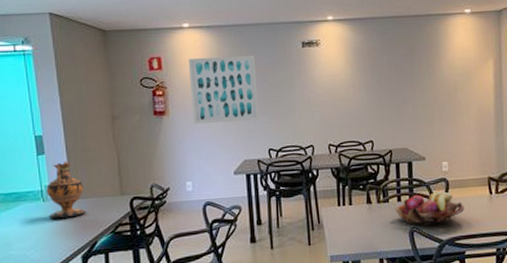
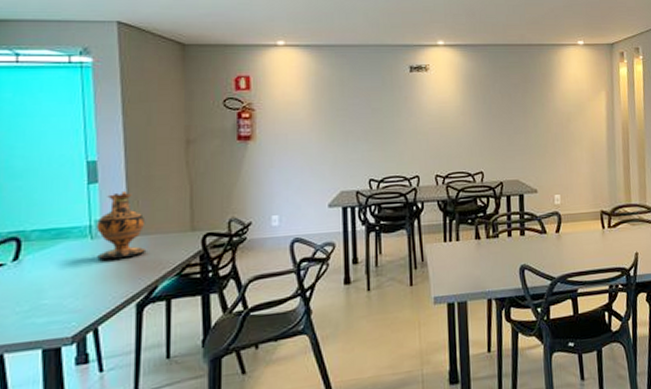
wall art: present [188,56,260,125] -> none [281,78,361,152]
fruit basket: present [394,191,464,226] -> none [504,225,577,263]

